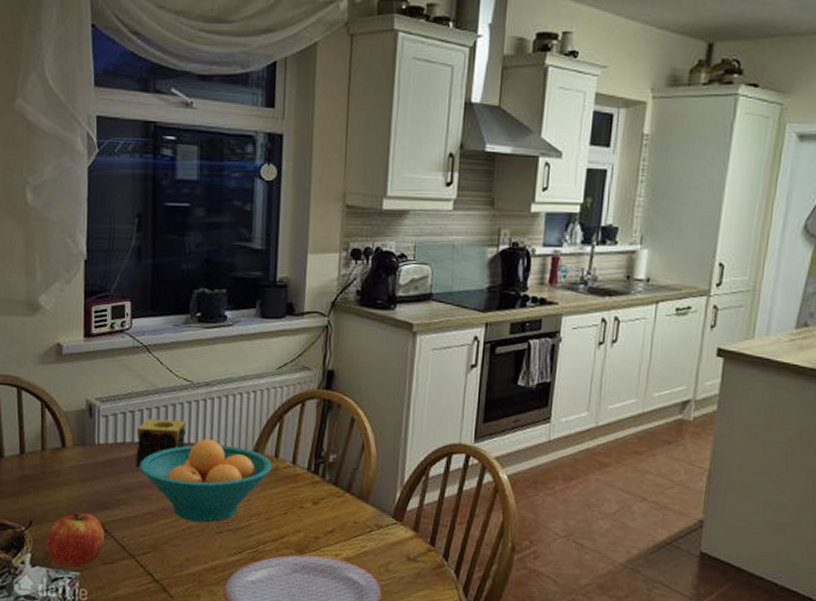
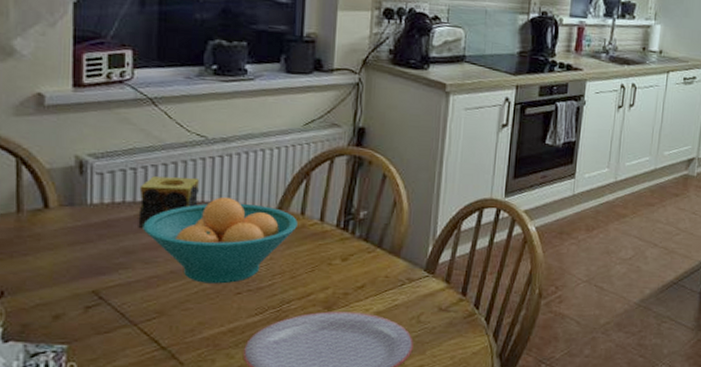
apple: present [47,513,105,569] -> none [24,279,100,341]

